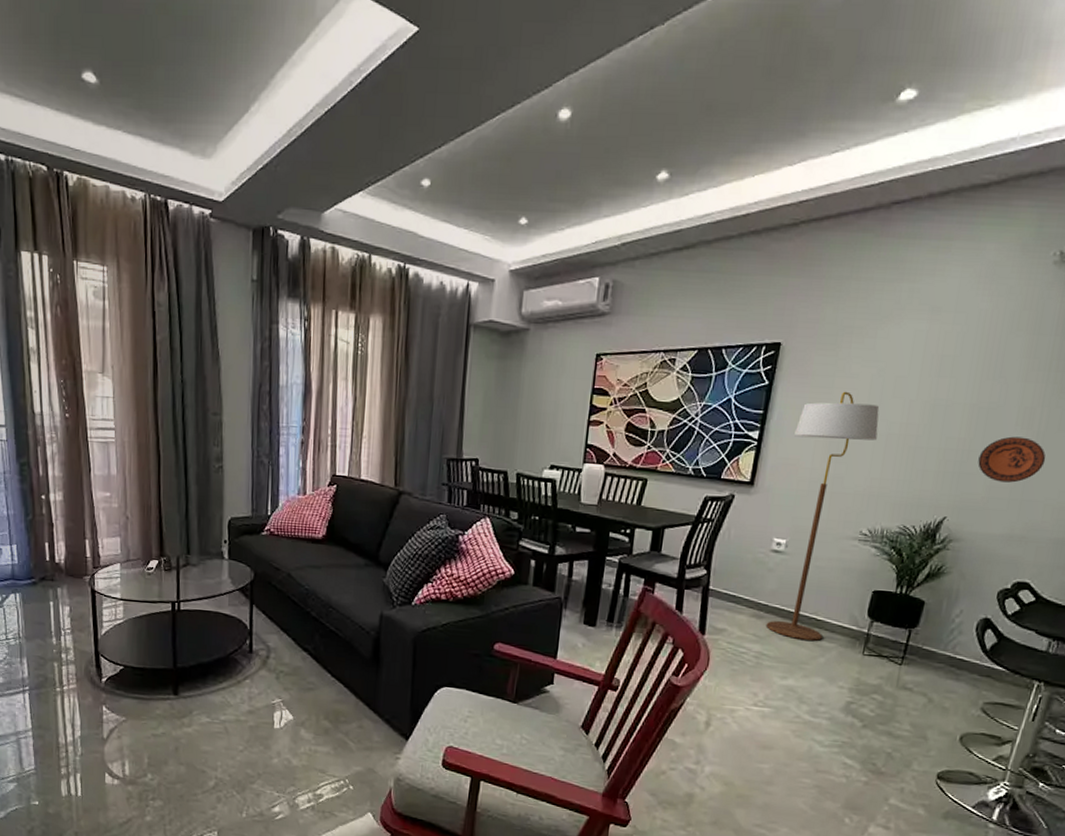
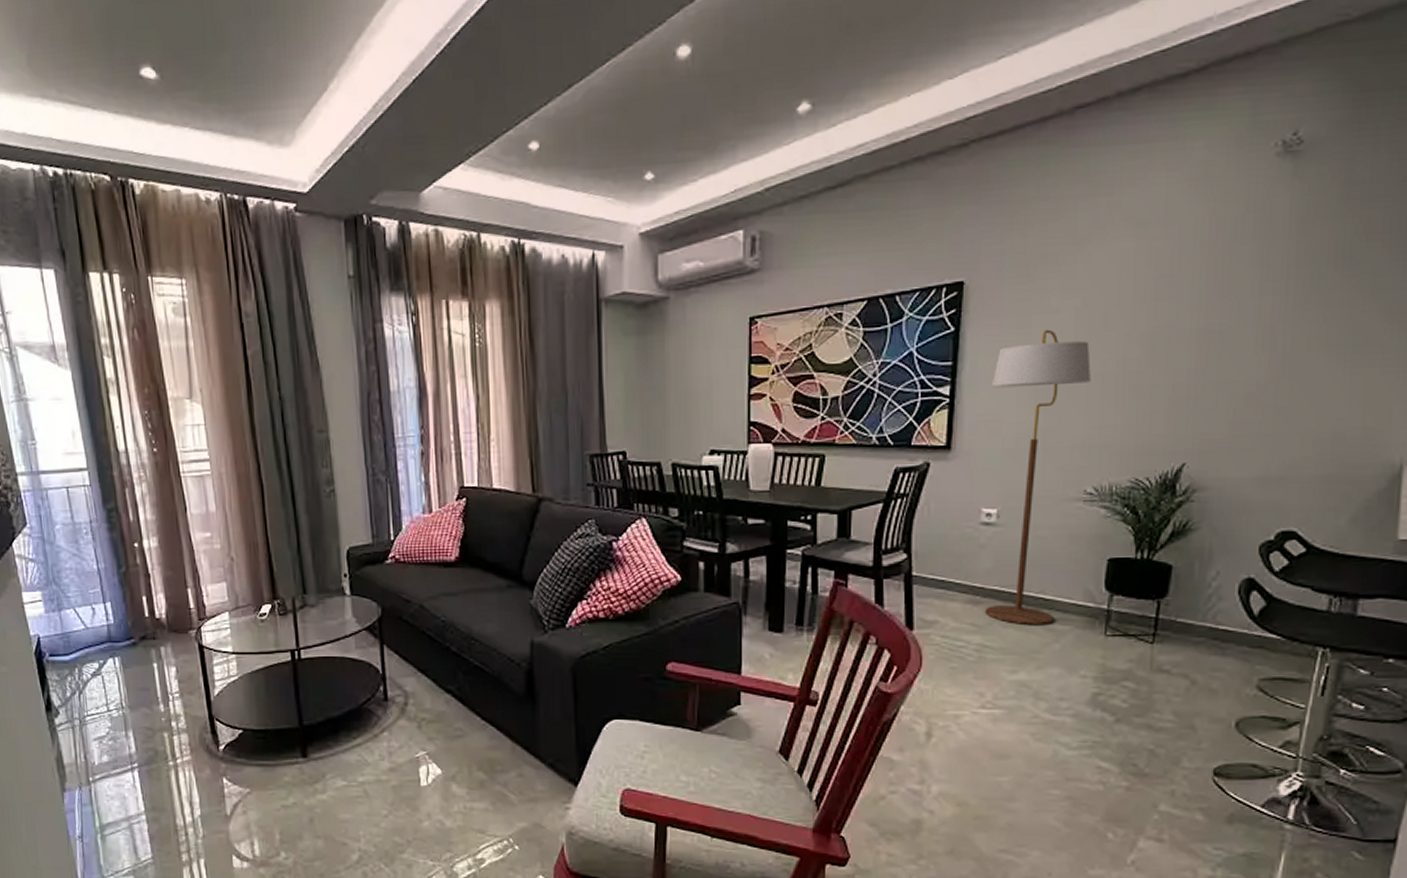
decorative plate: present [978,436,1046,483] -> none [1215,360,1297,416]

